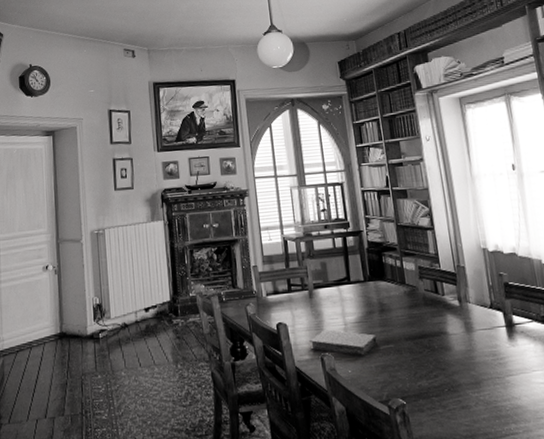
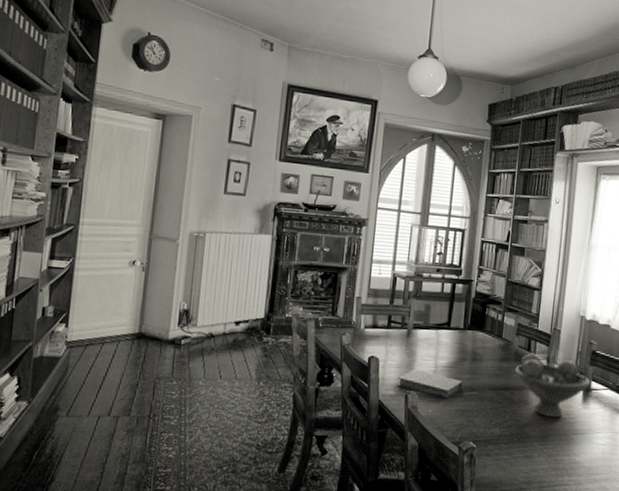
fruit bowl: none [426,294,513,362] -> present [514,353,591,419]

